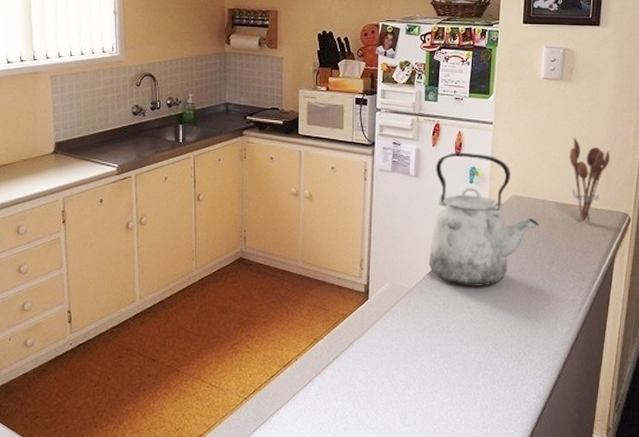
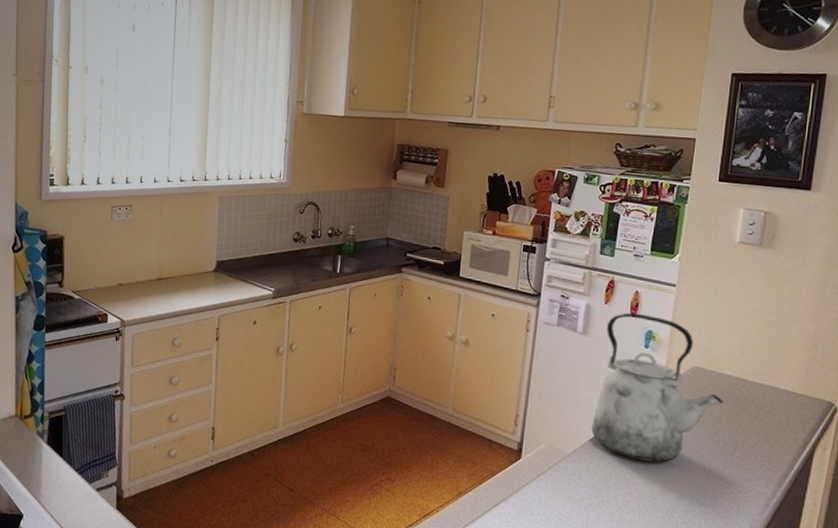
utensil holder: present [569,138,610,223] -> none [764,311,816,408]

